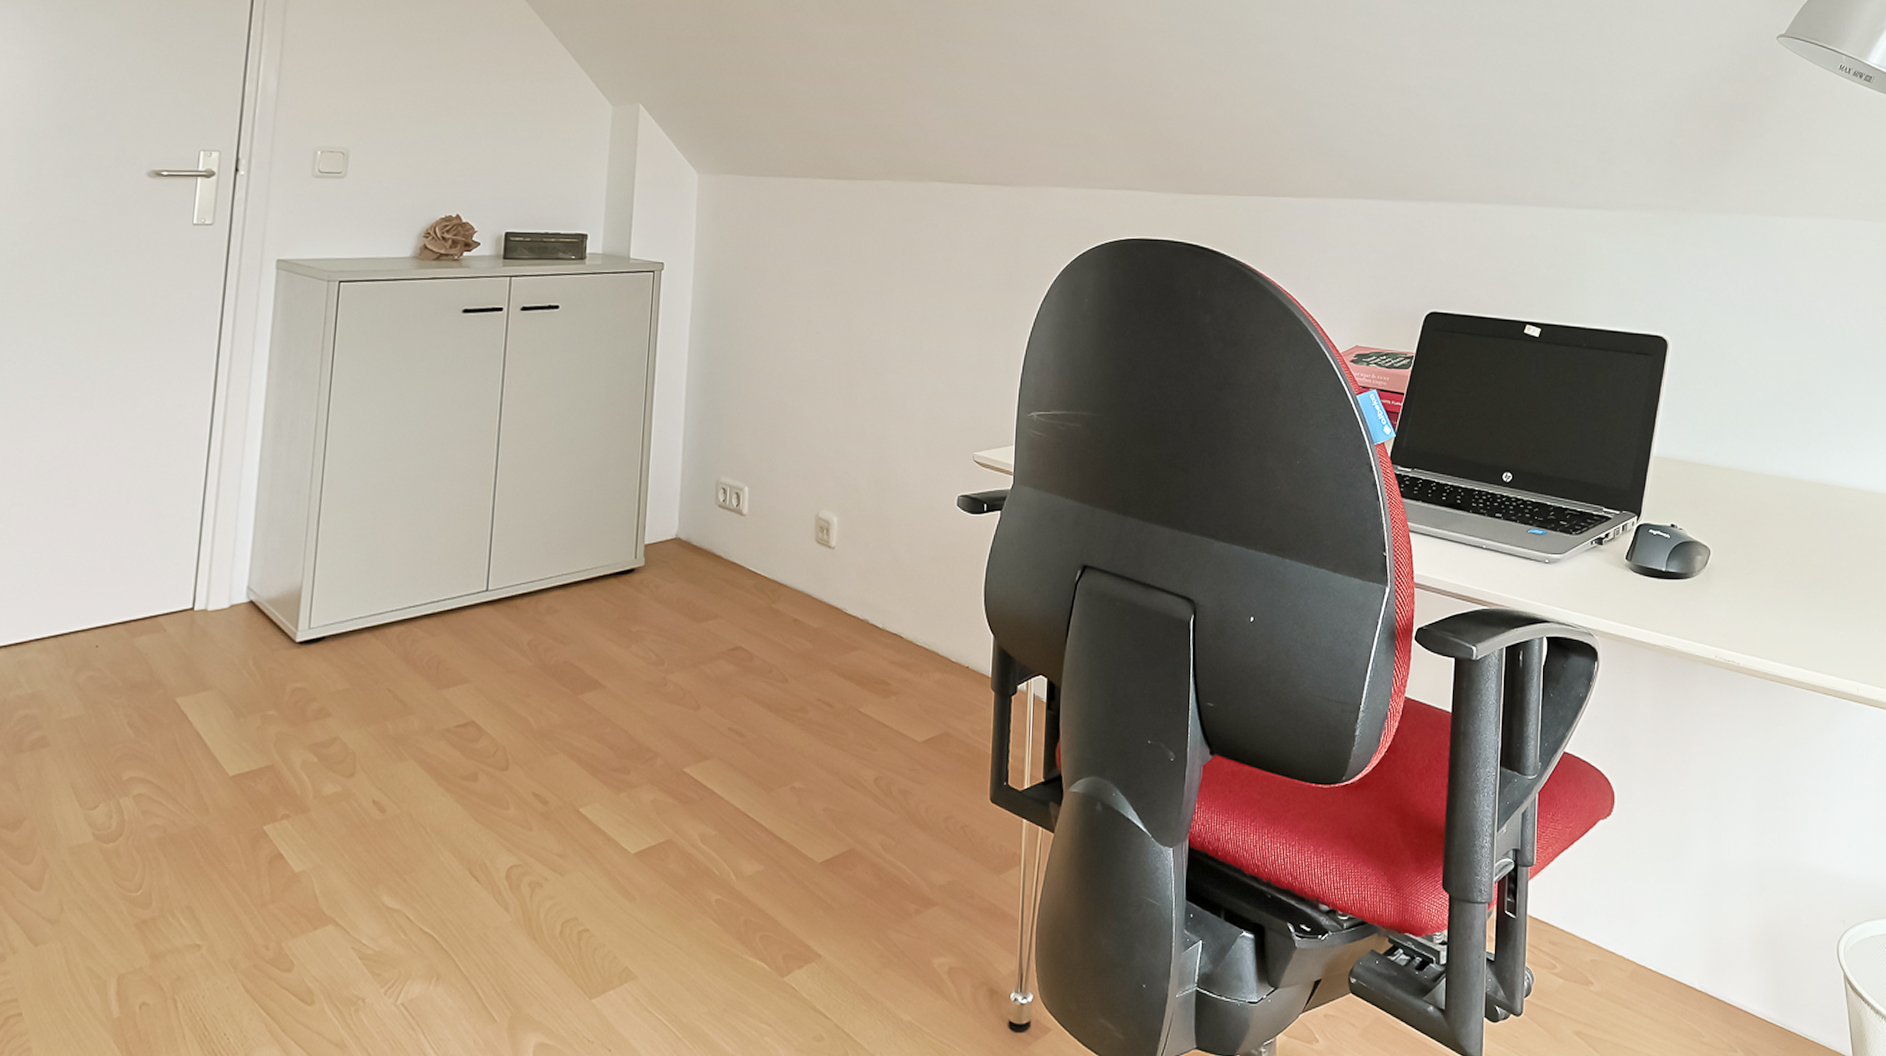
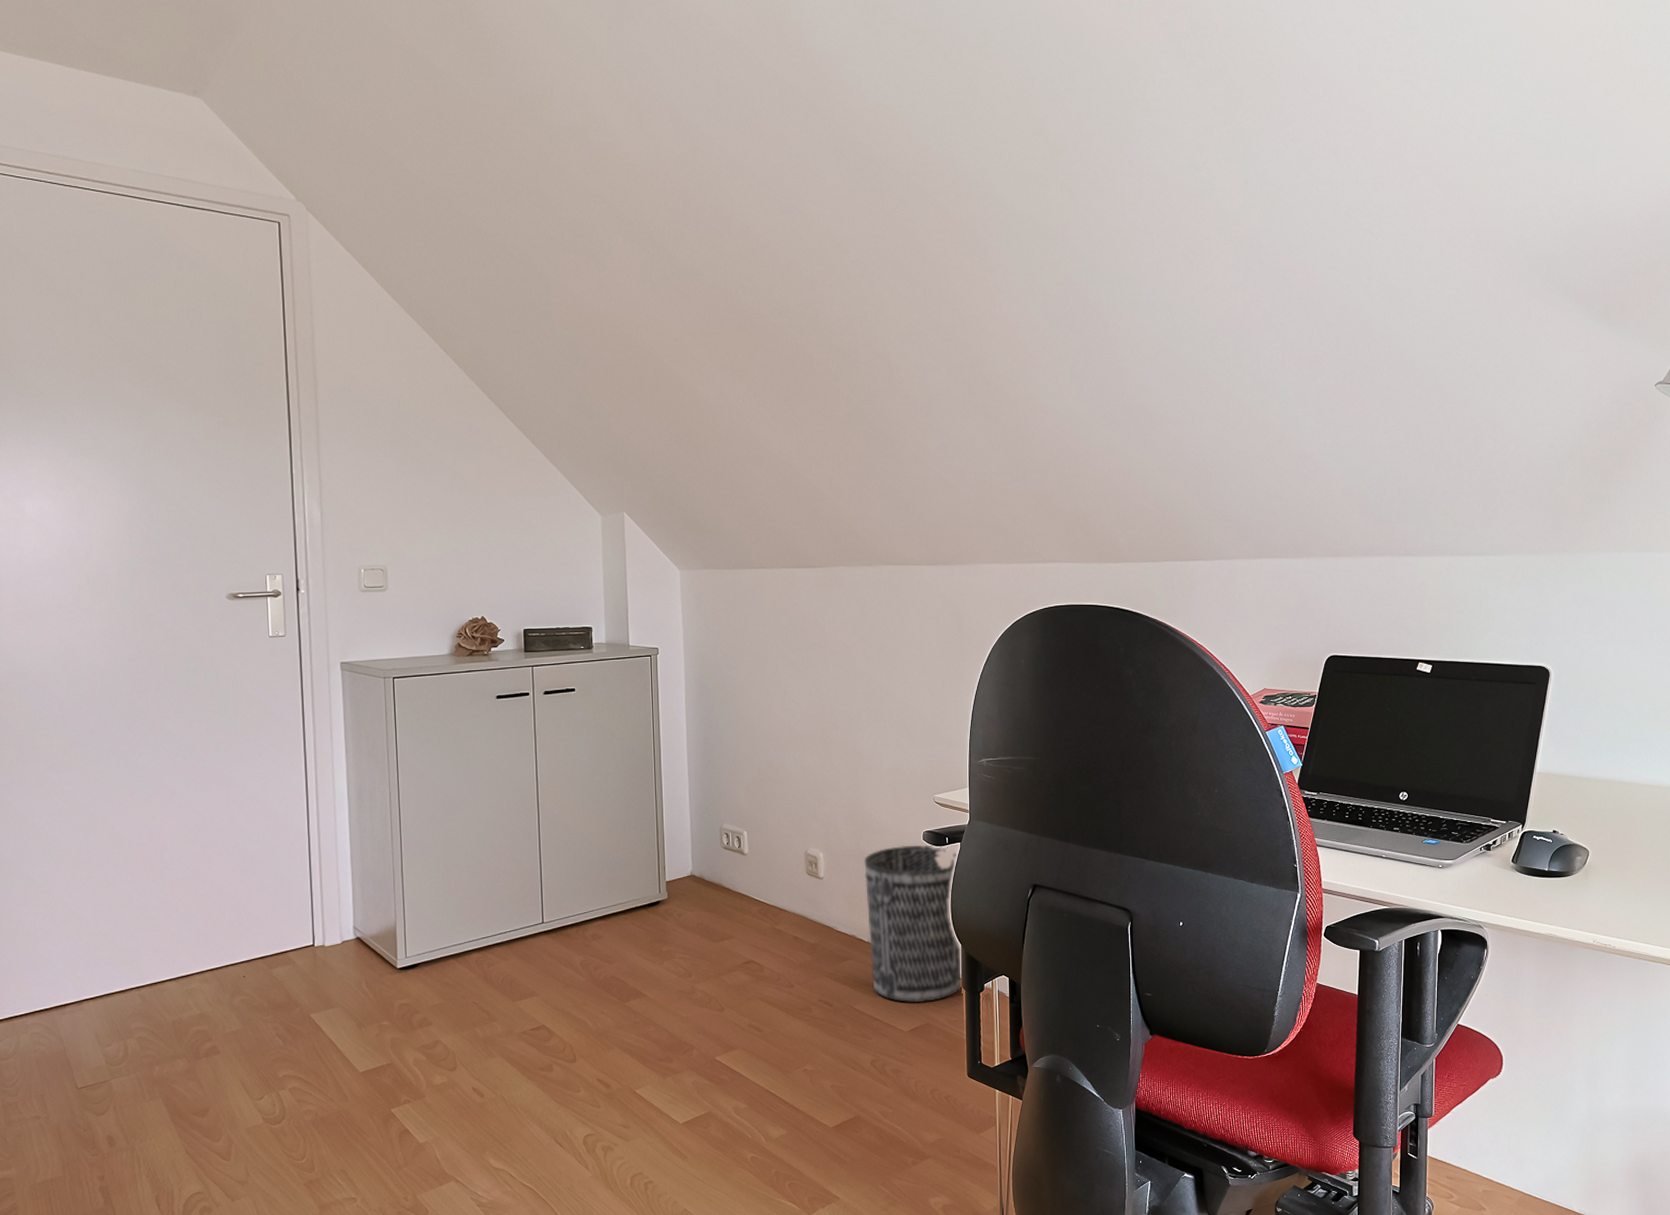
wastebasket: none [884,511,996,707] -> present [864,845,963,1003]

